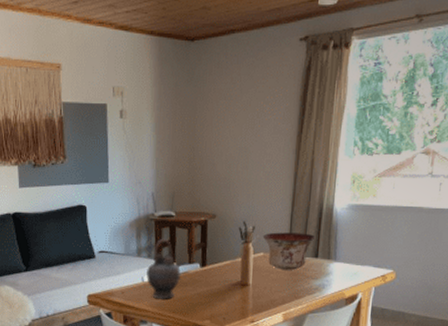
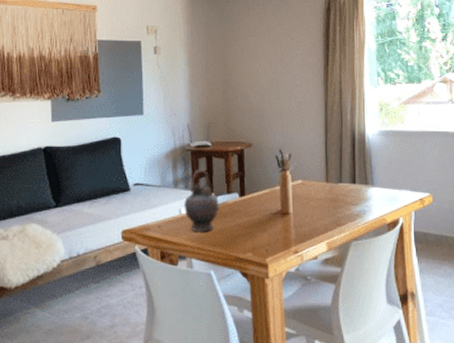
bowl: present [262,232,316,270] -> none [299,159,351,196]

